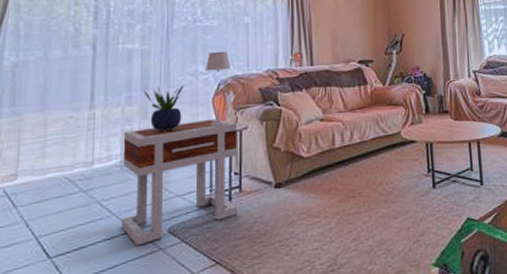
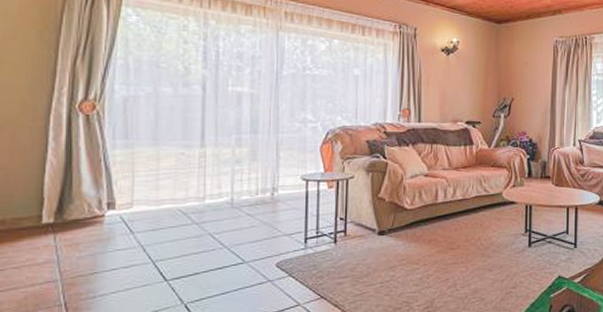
side table: present [120,118,239,246] -> none [232,166,345,277]
potted plant: present [143,85,184,132] -> none [252,131,293,174]
table lamp: present [204,51,232,128] -> none [313,101,340,174]

